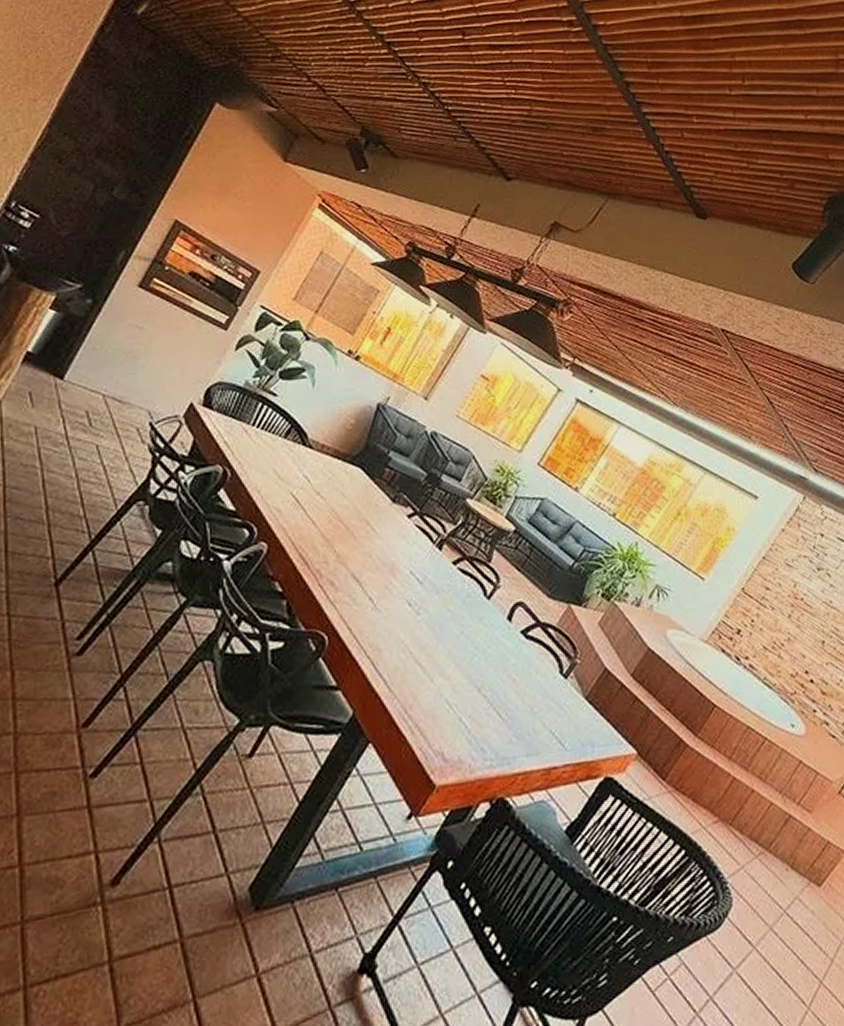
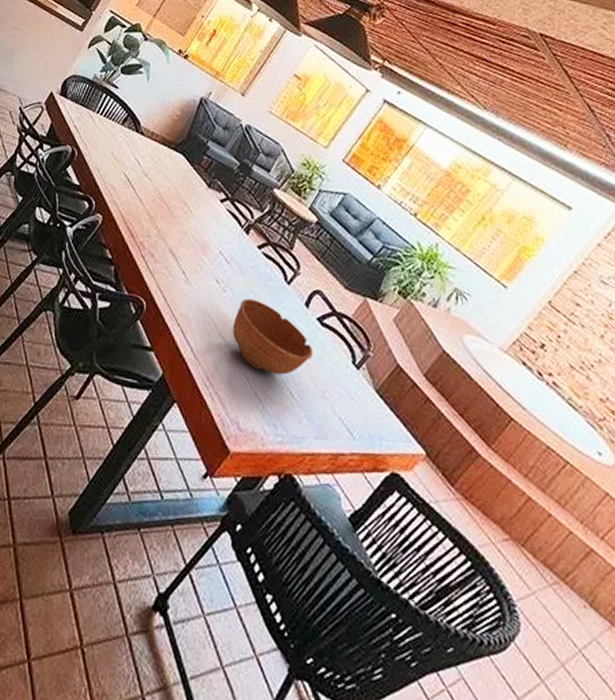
bowl: none [430,618,519,697] -> present [233,298,313,375]

